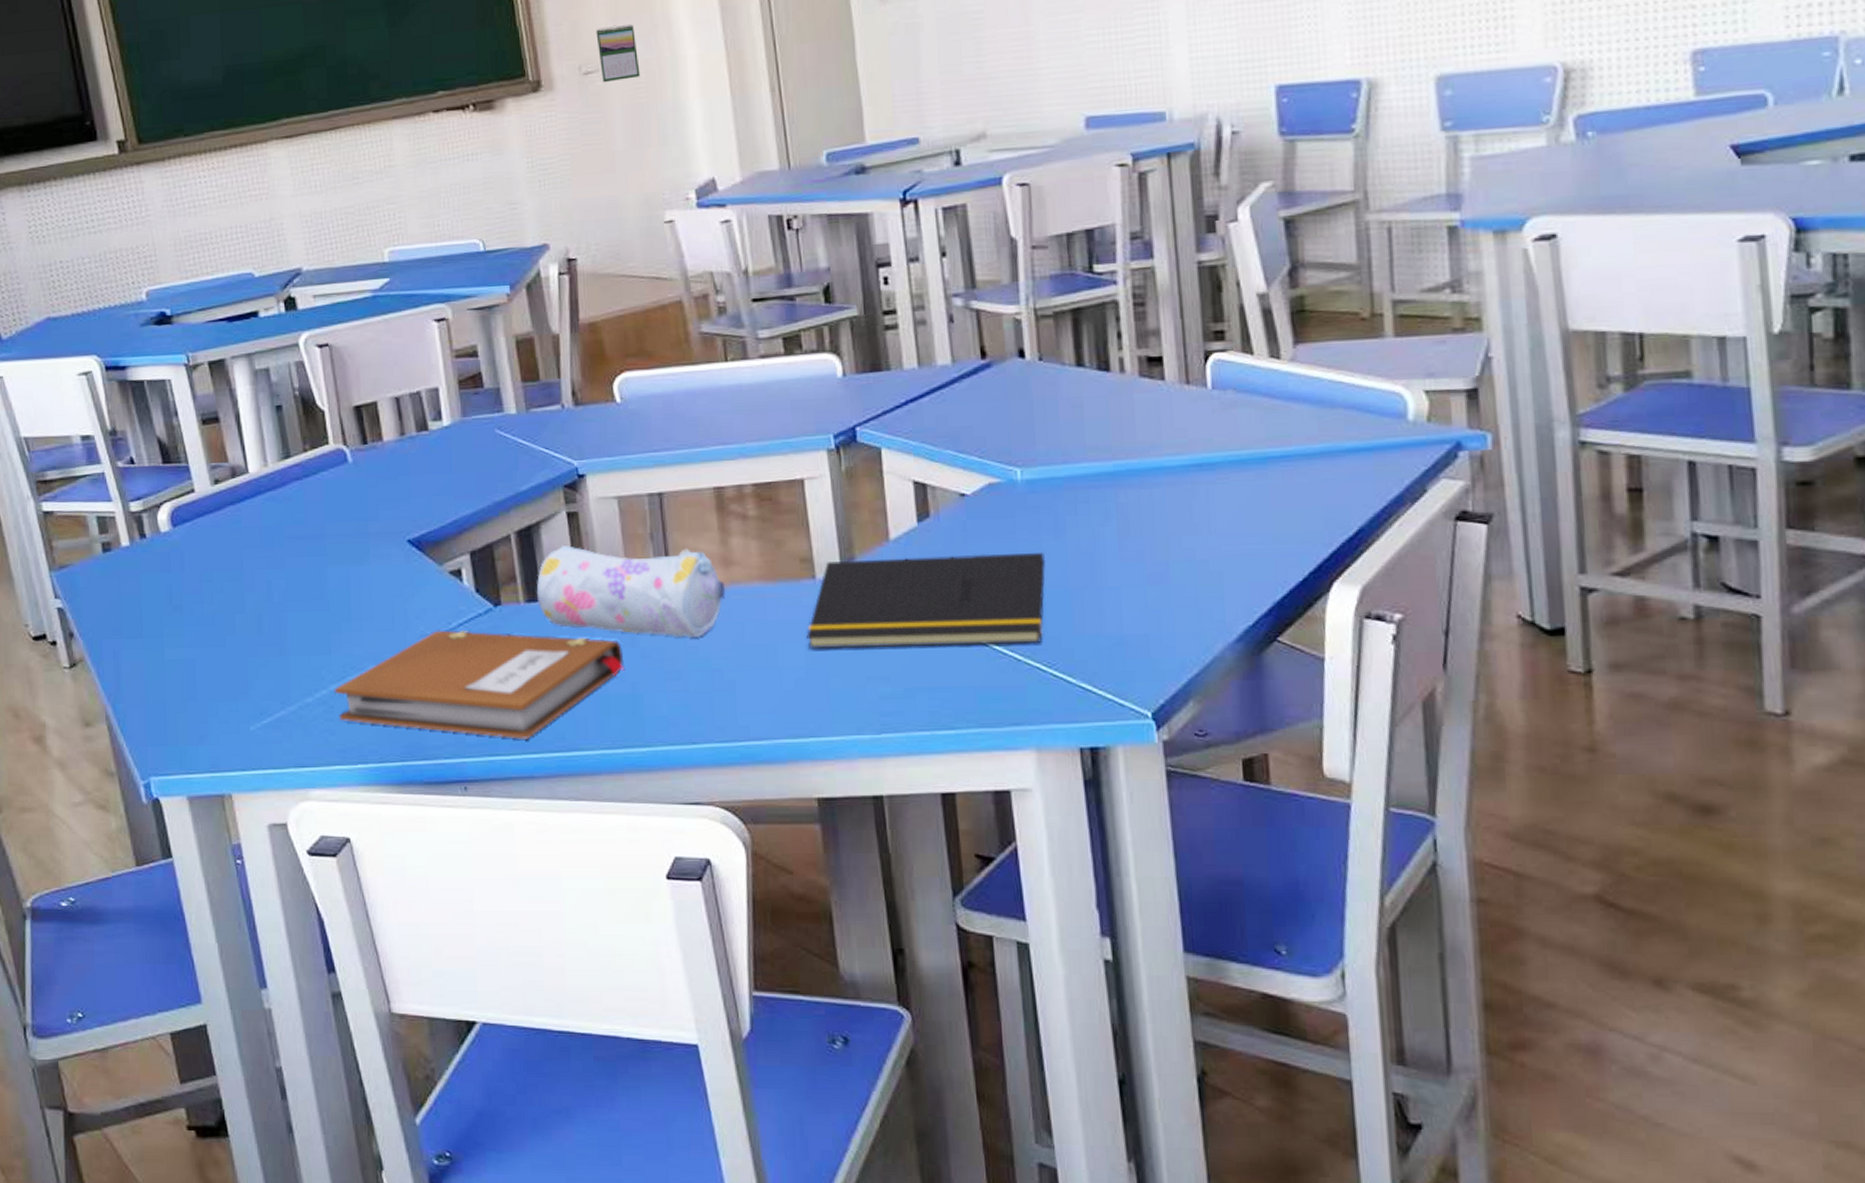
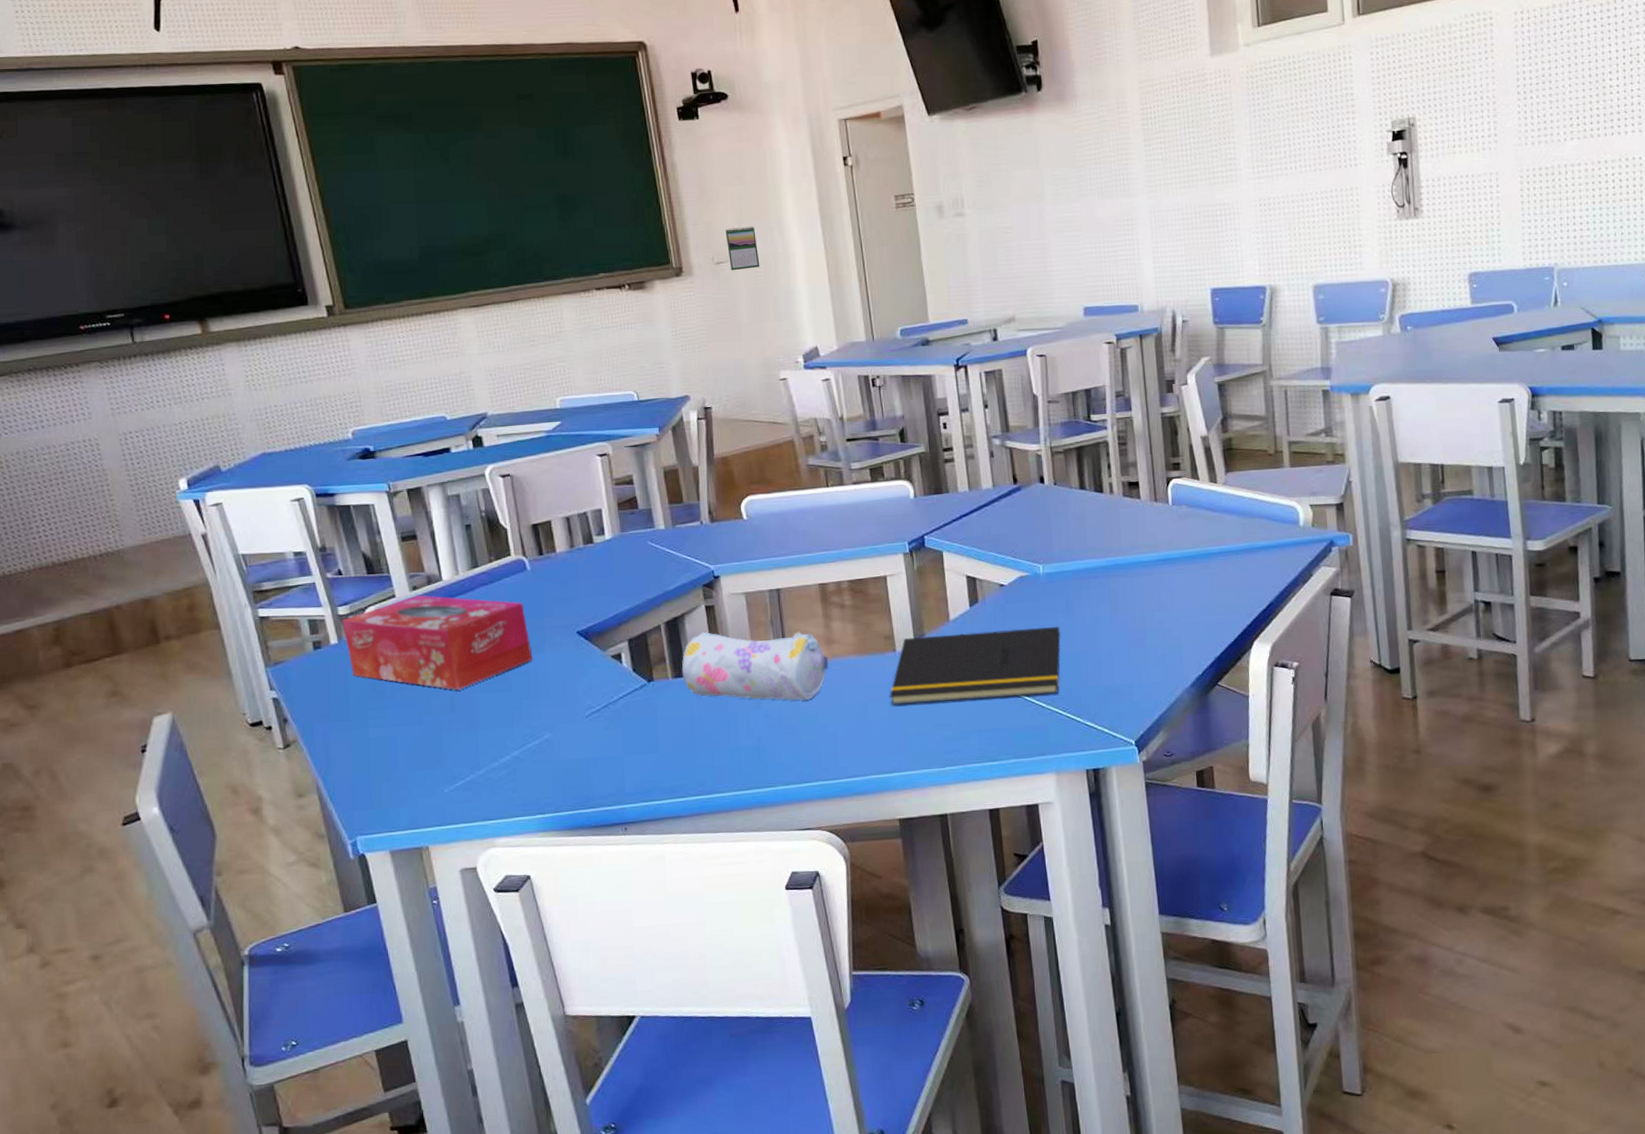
tissue box: none [134,489,355,608] -> present [342,594,533,691]
notebook: present [334,630,625,739] -> none [516,702,752,787]

